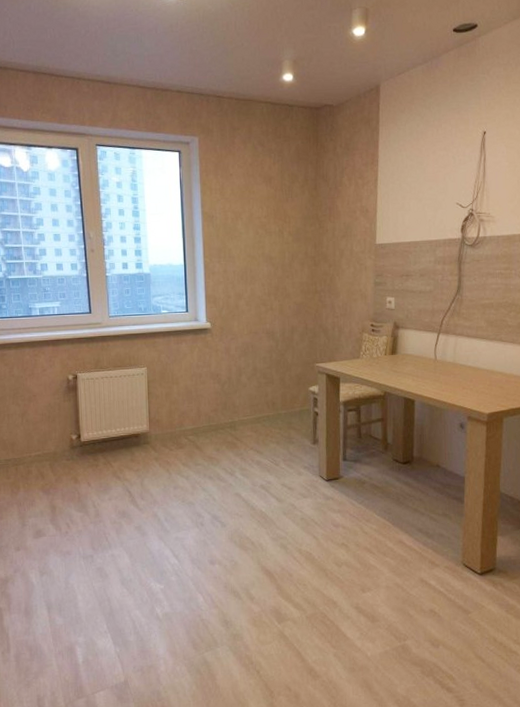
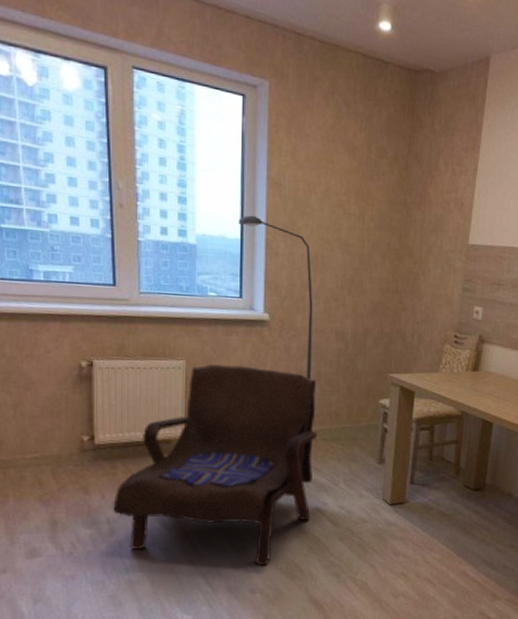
armchair: none [97,368,258,540] -> present [113,364,318,566]
floor lamp: none [181,244,248,375] -> present [238,215,313,380]

